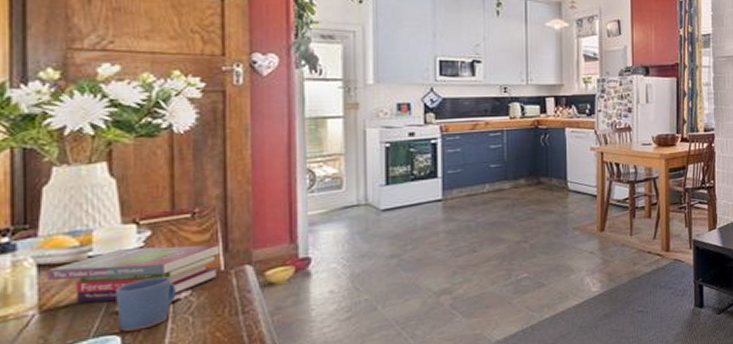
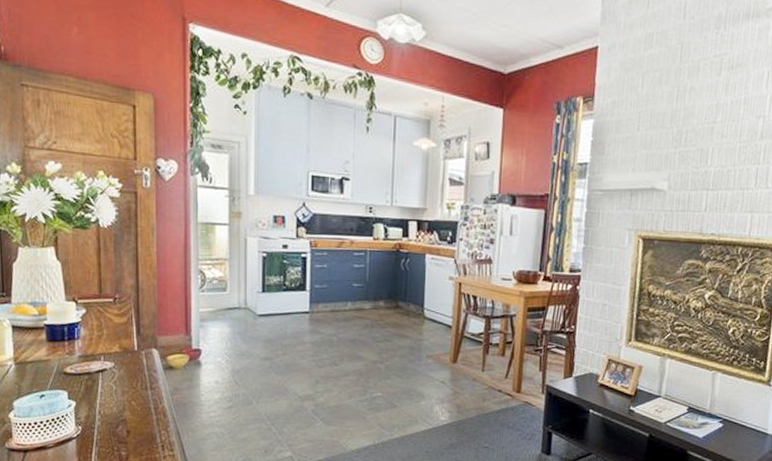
books: present [46,244,220,303] -> none [18,321,134,365]
mug: present [116,277,176,332] -> none [63,348,104,390]

